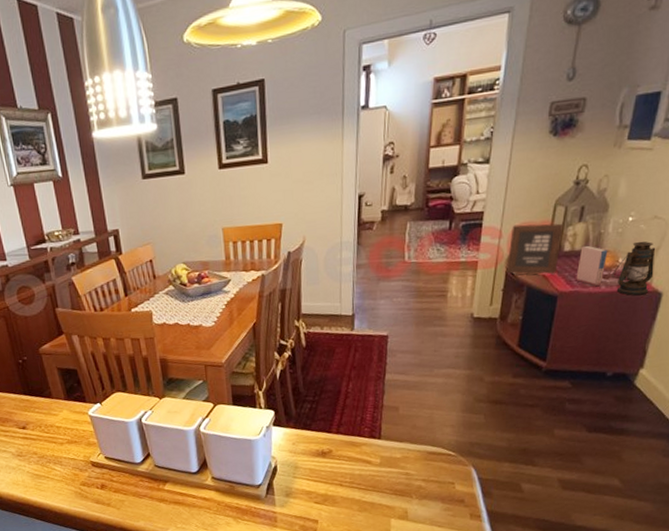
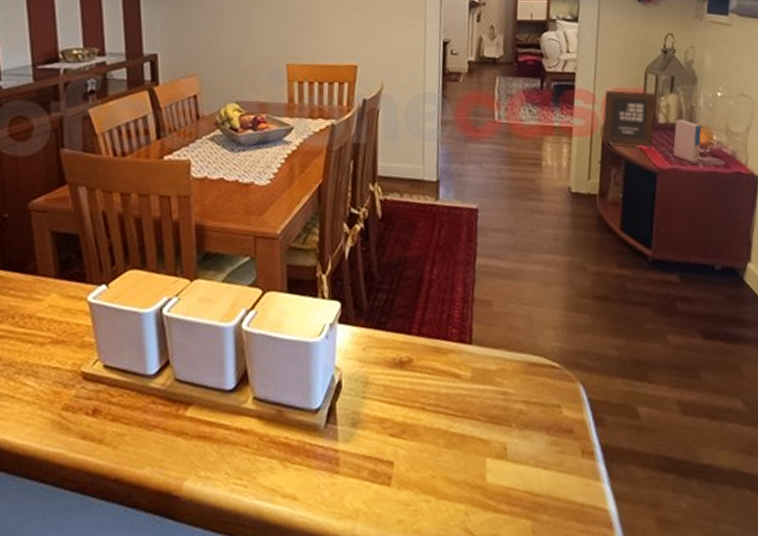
lantern: present [611,241,656,296] -> none [708,118,748,178]

